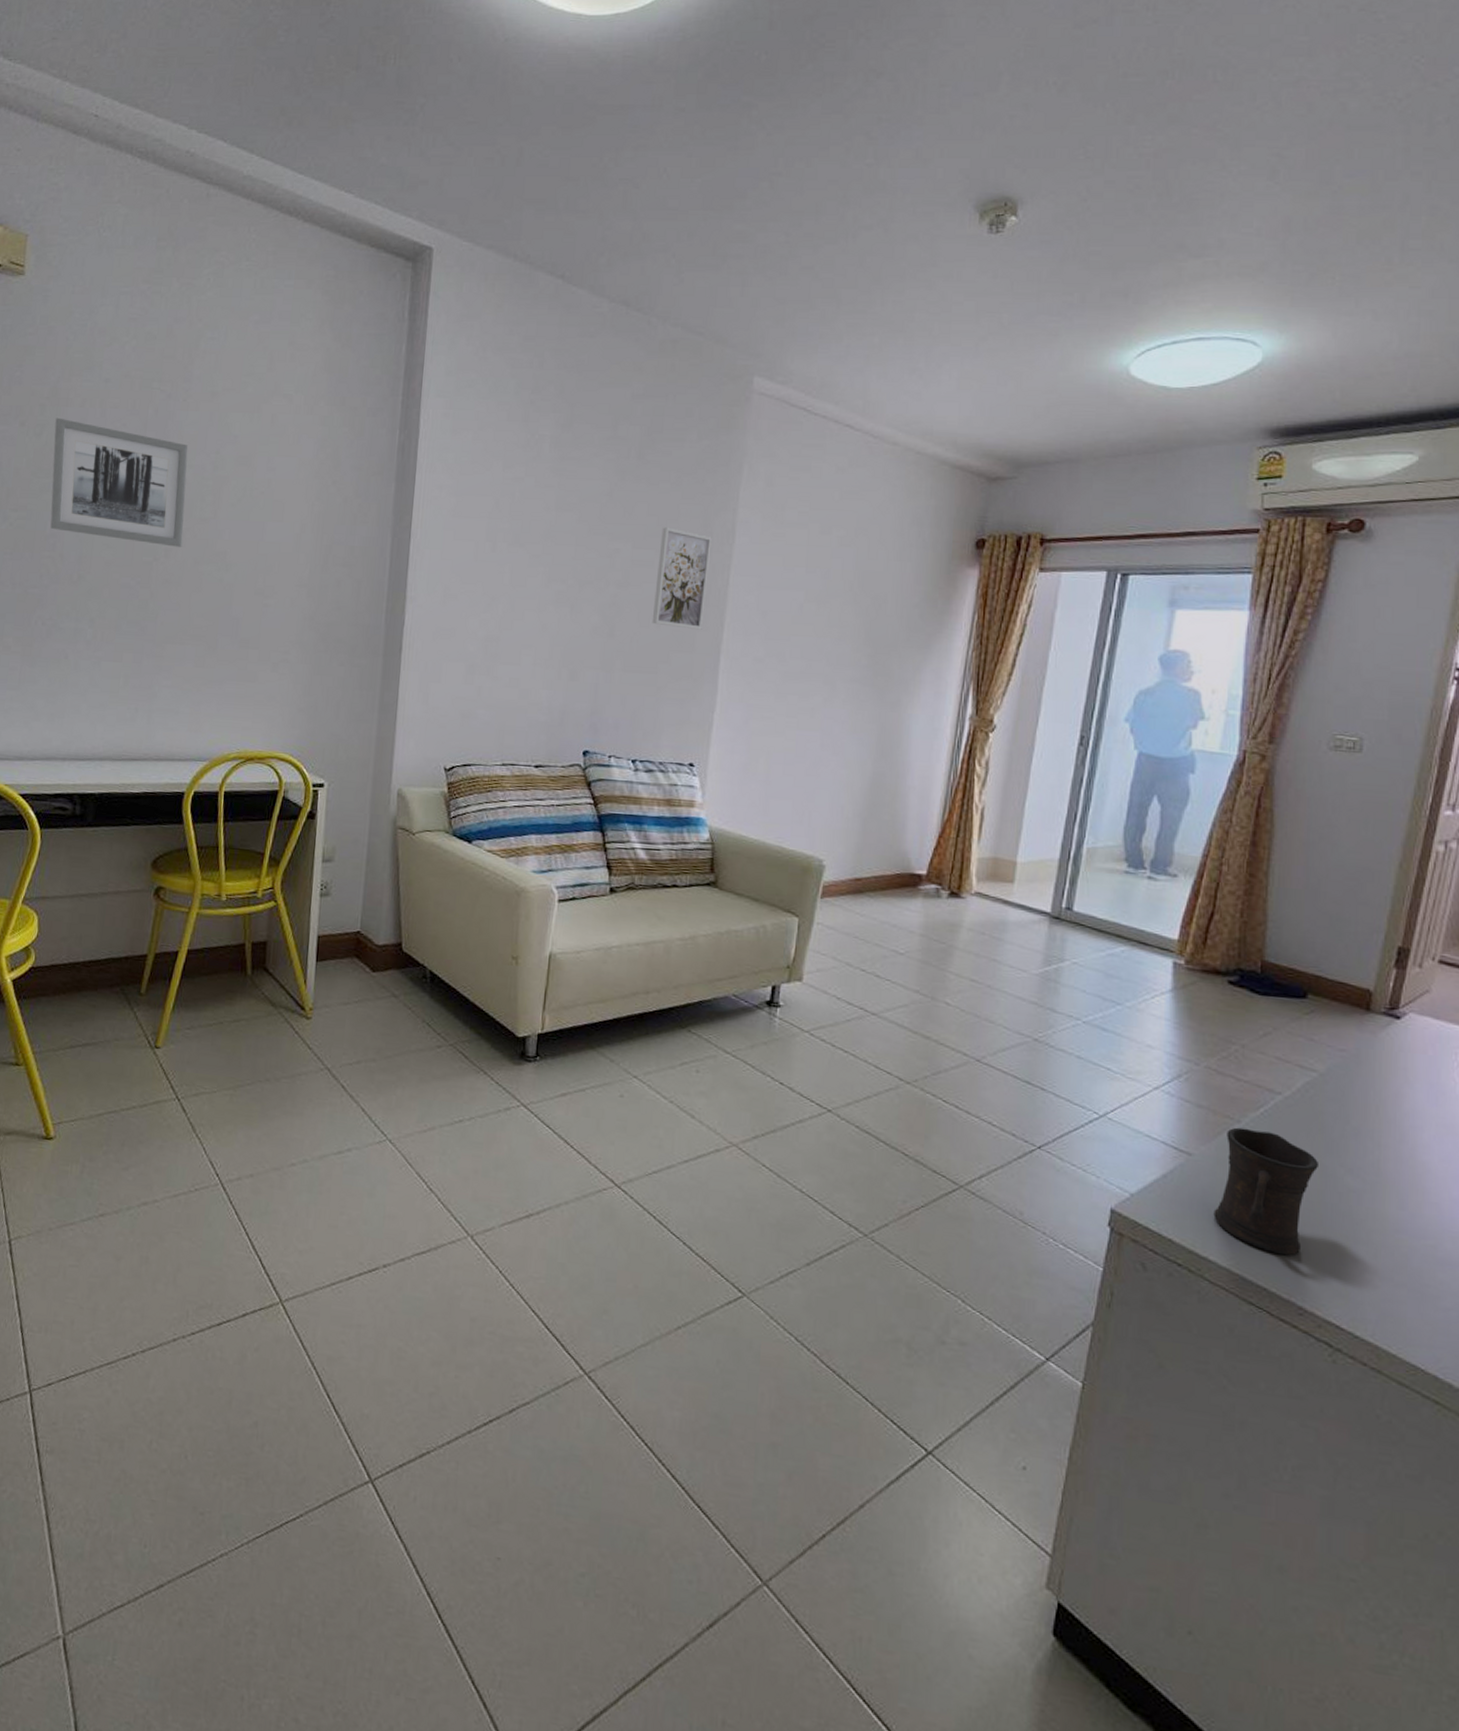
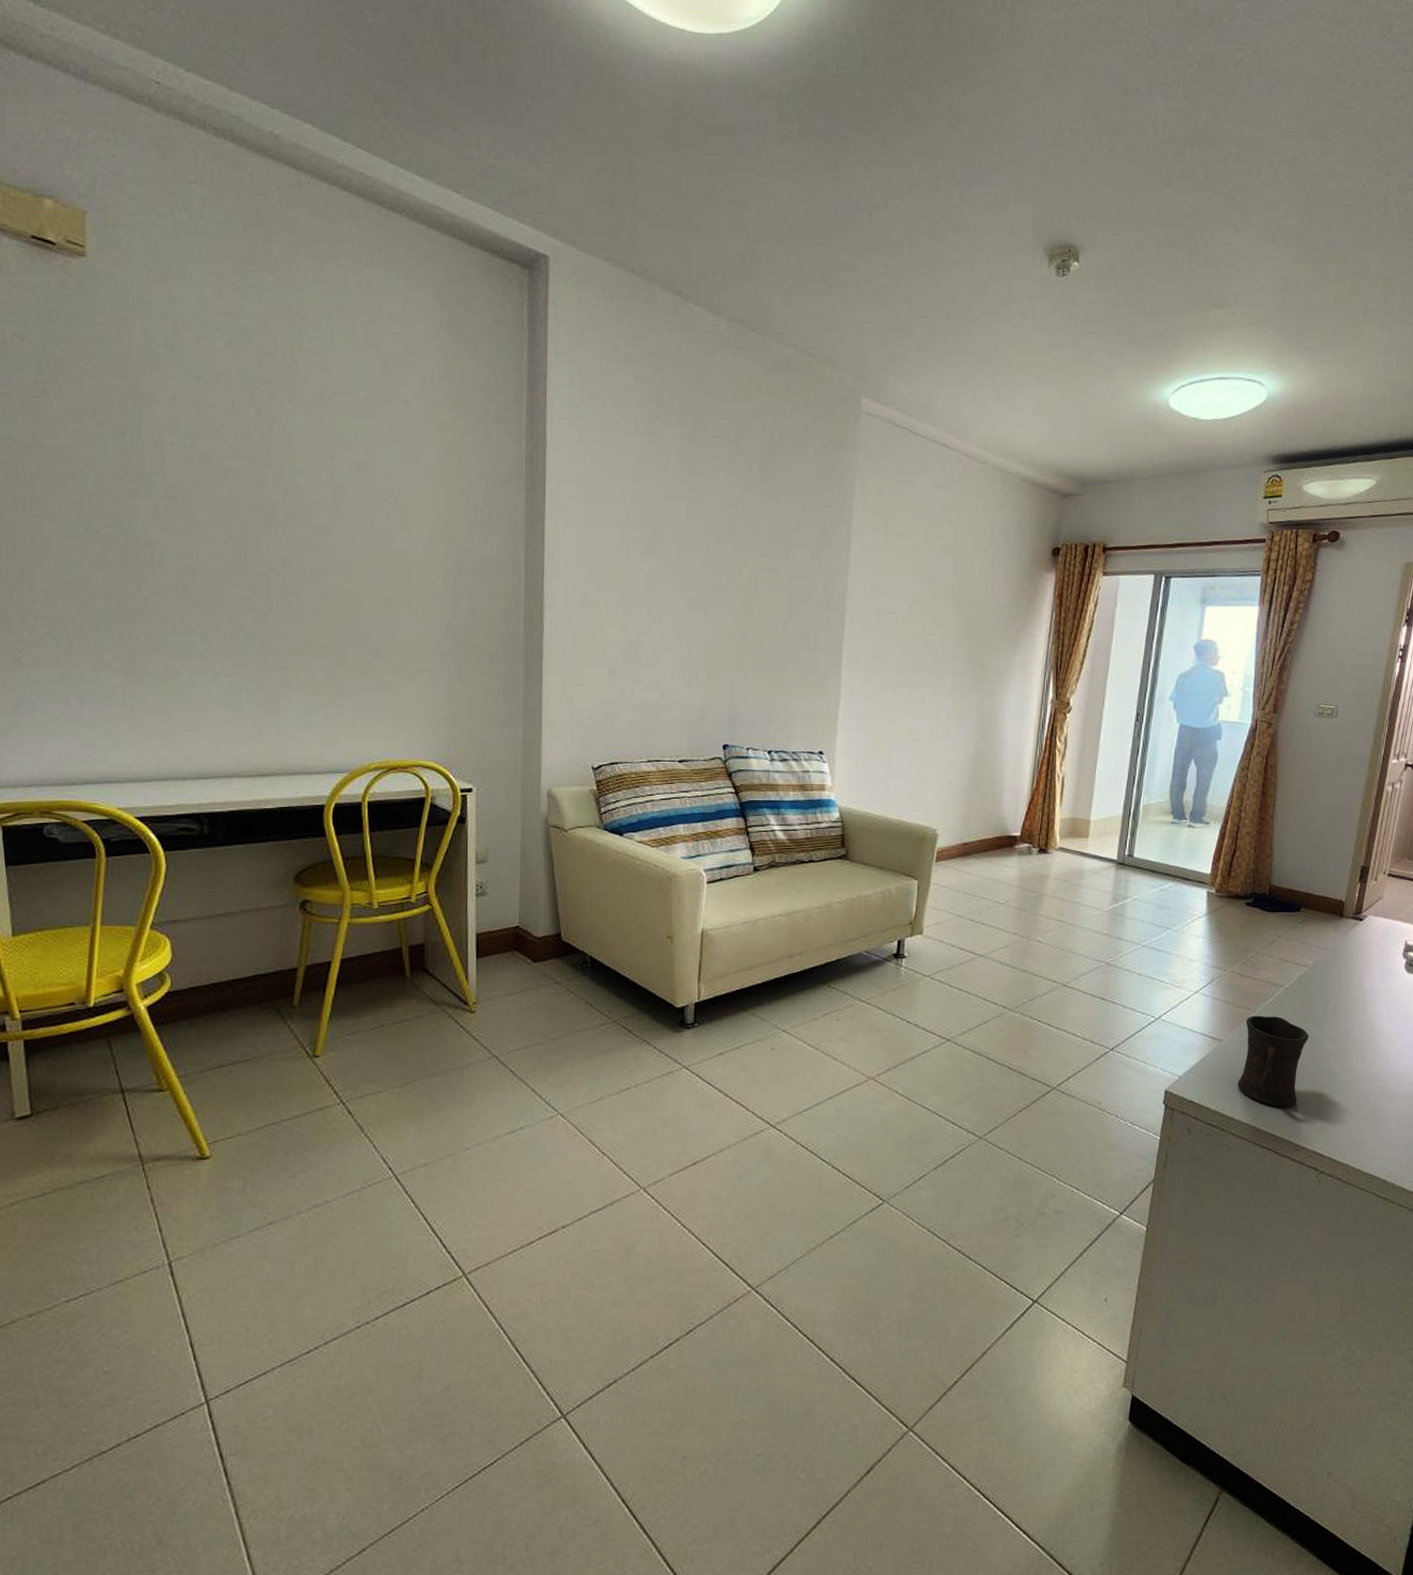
wall art: present [50,417,189,547] -> none [140,416,301,556]
wall art: present [651,527,712,630] -> none [780,537,831,631]

